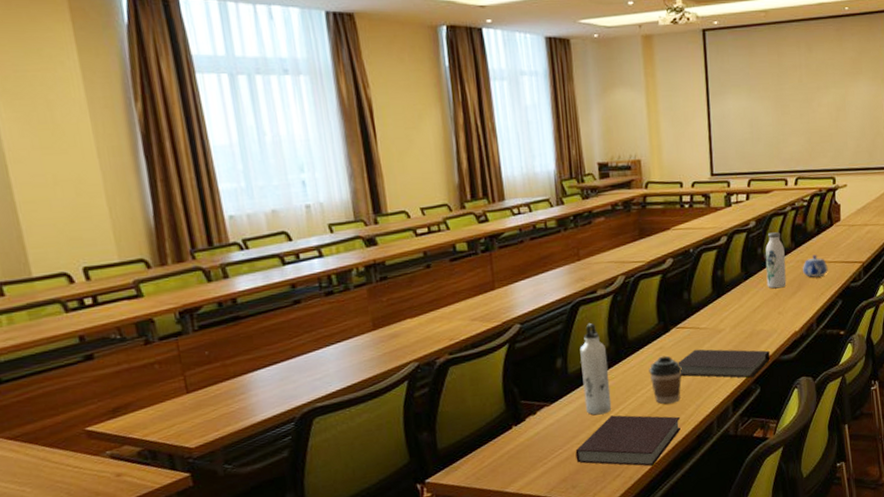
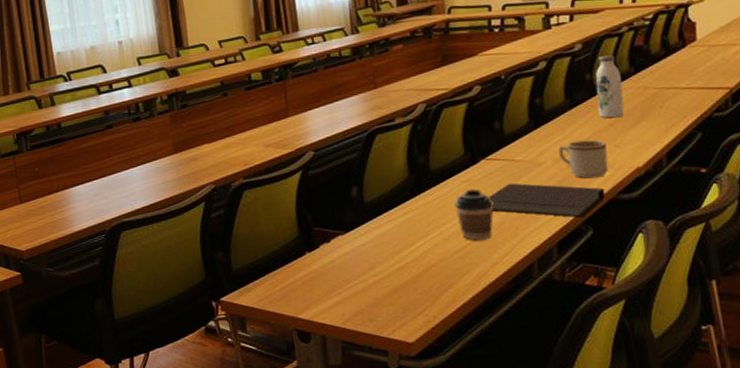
notebook: present [575,415,682,466] -> none [372,249,494,307]
water bottle: present [580,323,612,415] -> none [376,152,413,248]
mug: none [734,308,773,343] -> present [558,139,609,179]
teapot: present [803,254,828,278] -> none [646,80,681,106]

